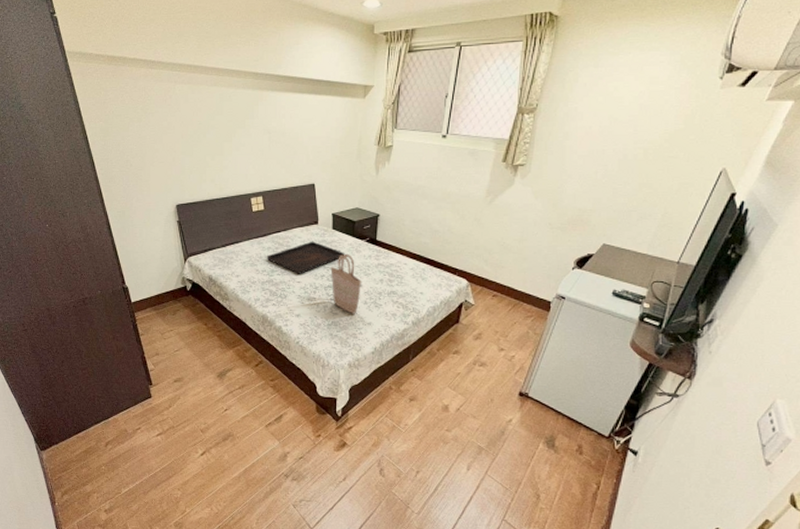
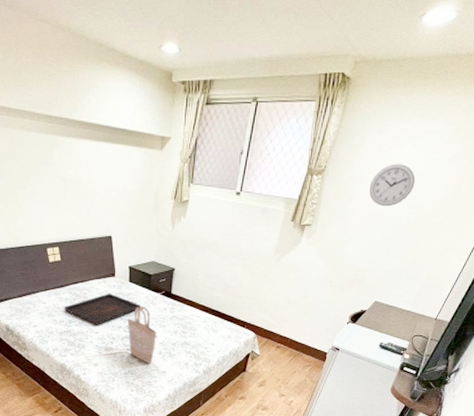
wall clock: none [587,97,639,143] -> present [369,164,416,207]

